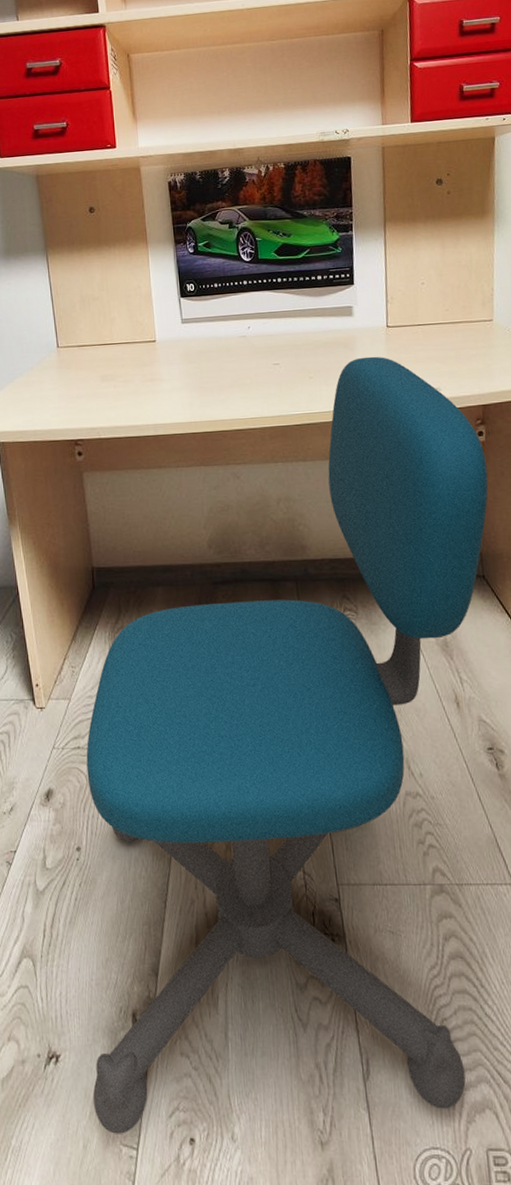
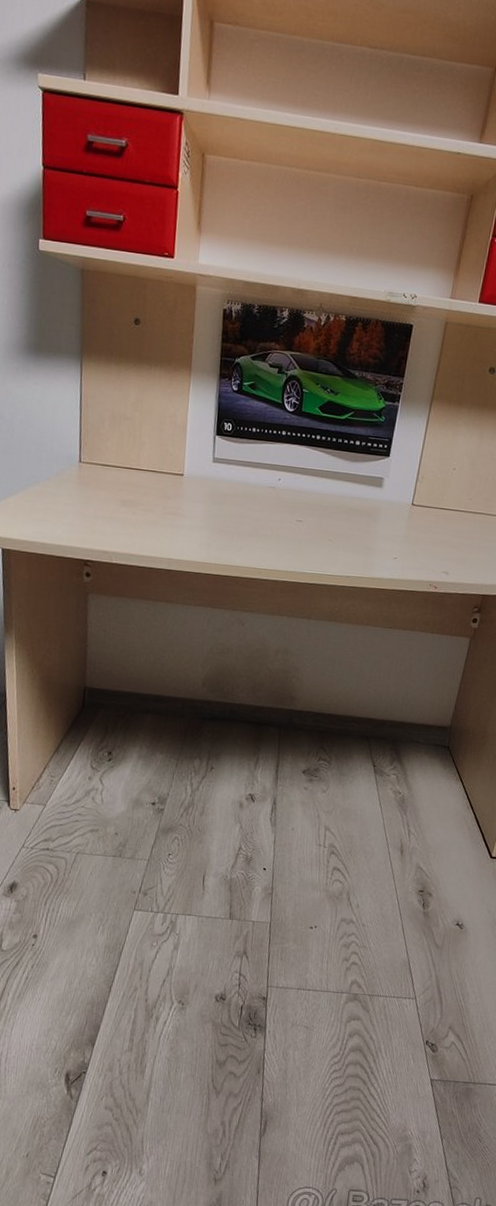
office chair: present [86,356,489,1134] -> none [19,529,475,1166]

